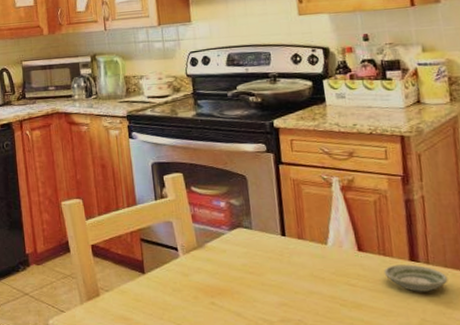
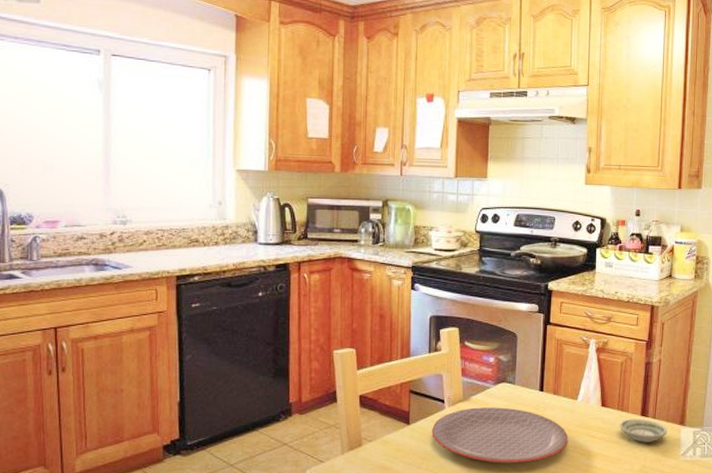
plate: none [168,254,324,315] -> present [432,407,568,464]

